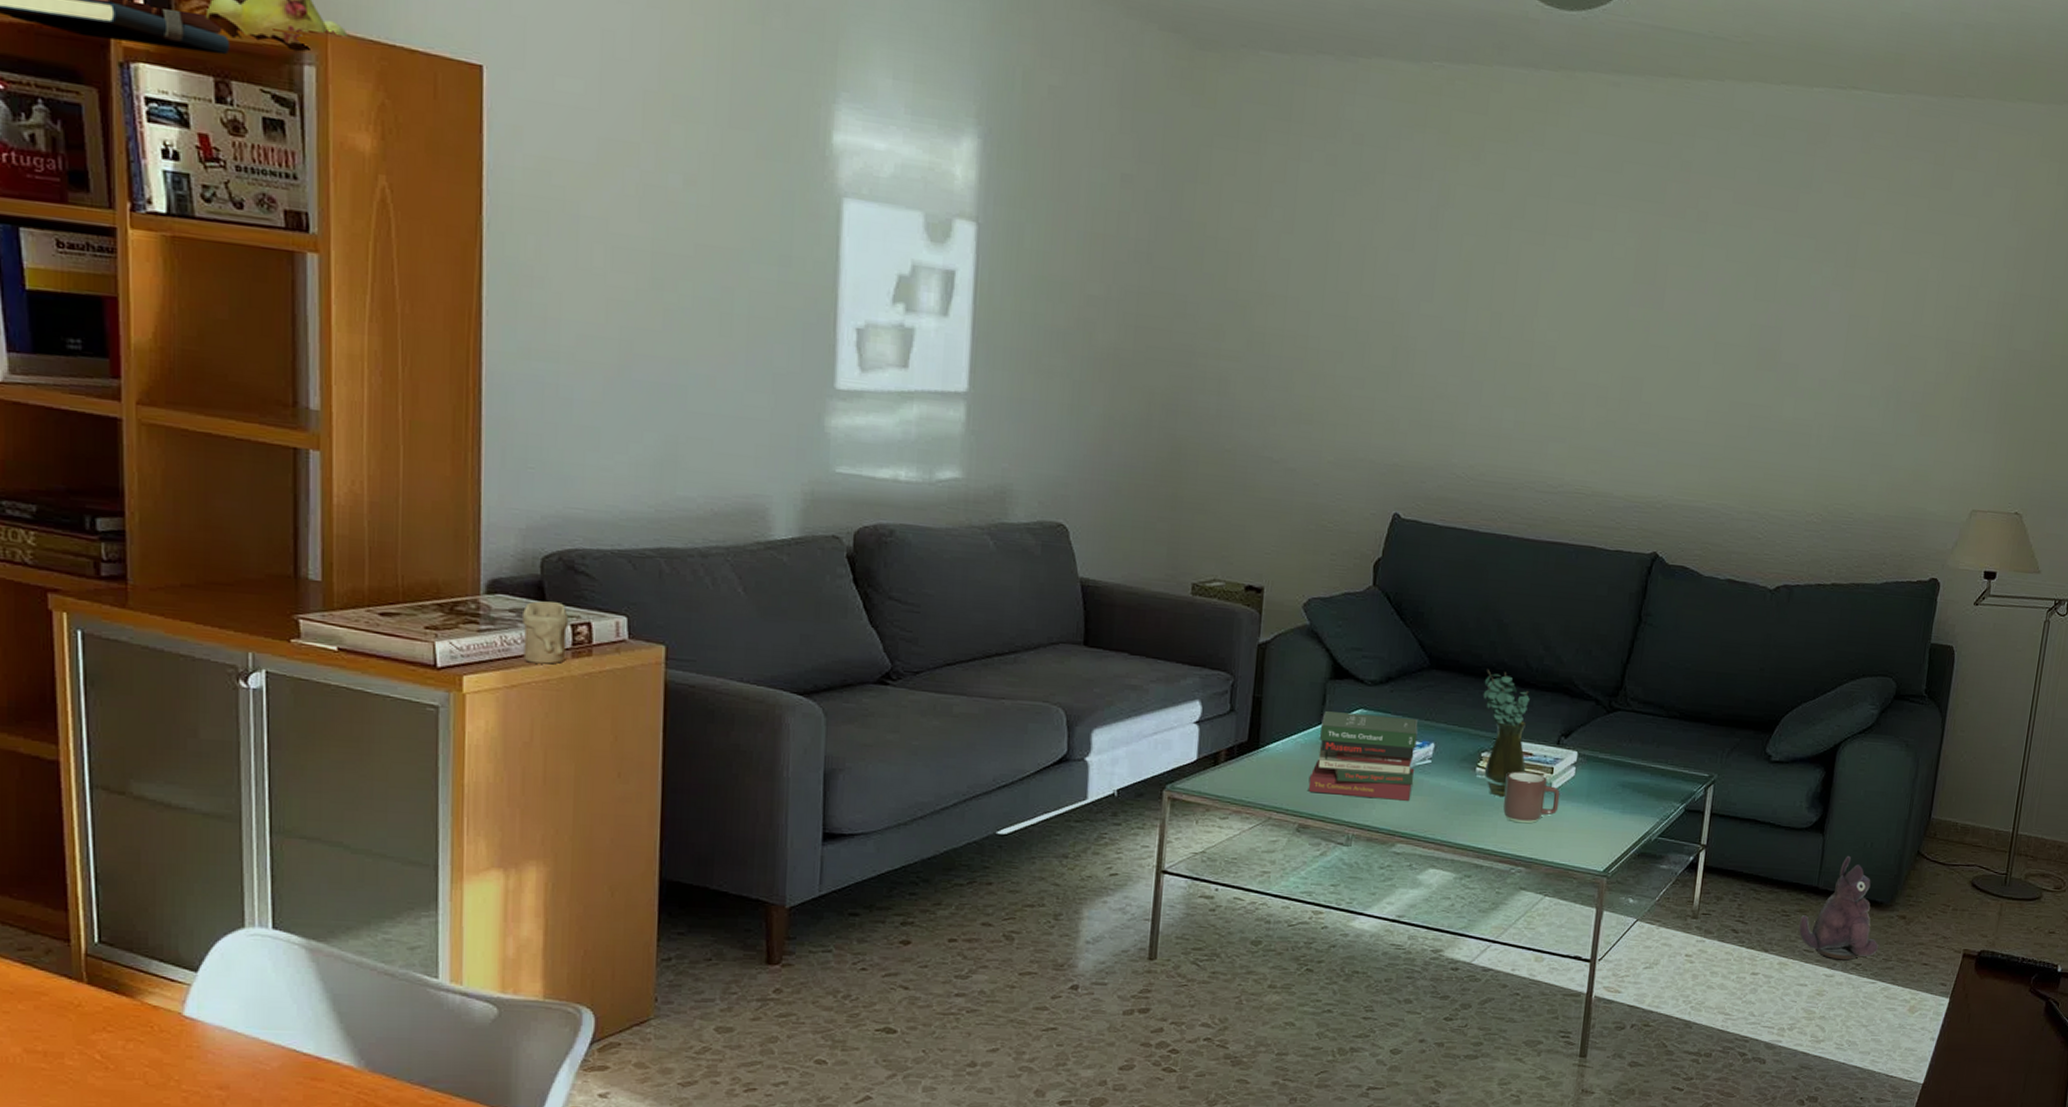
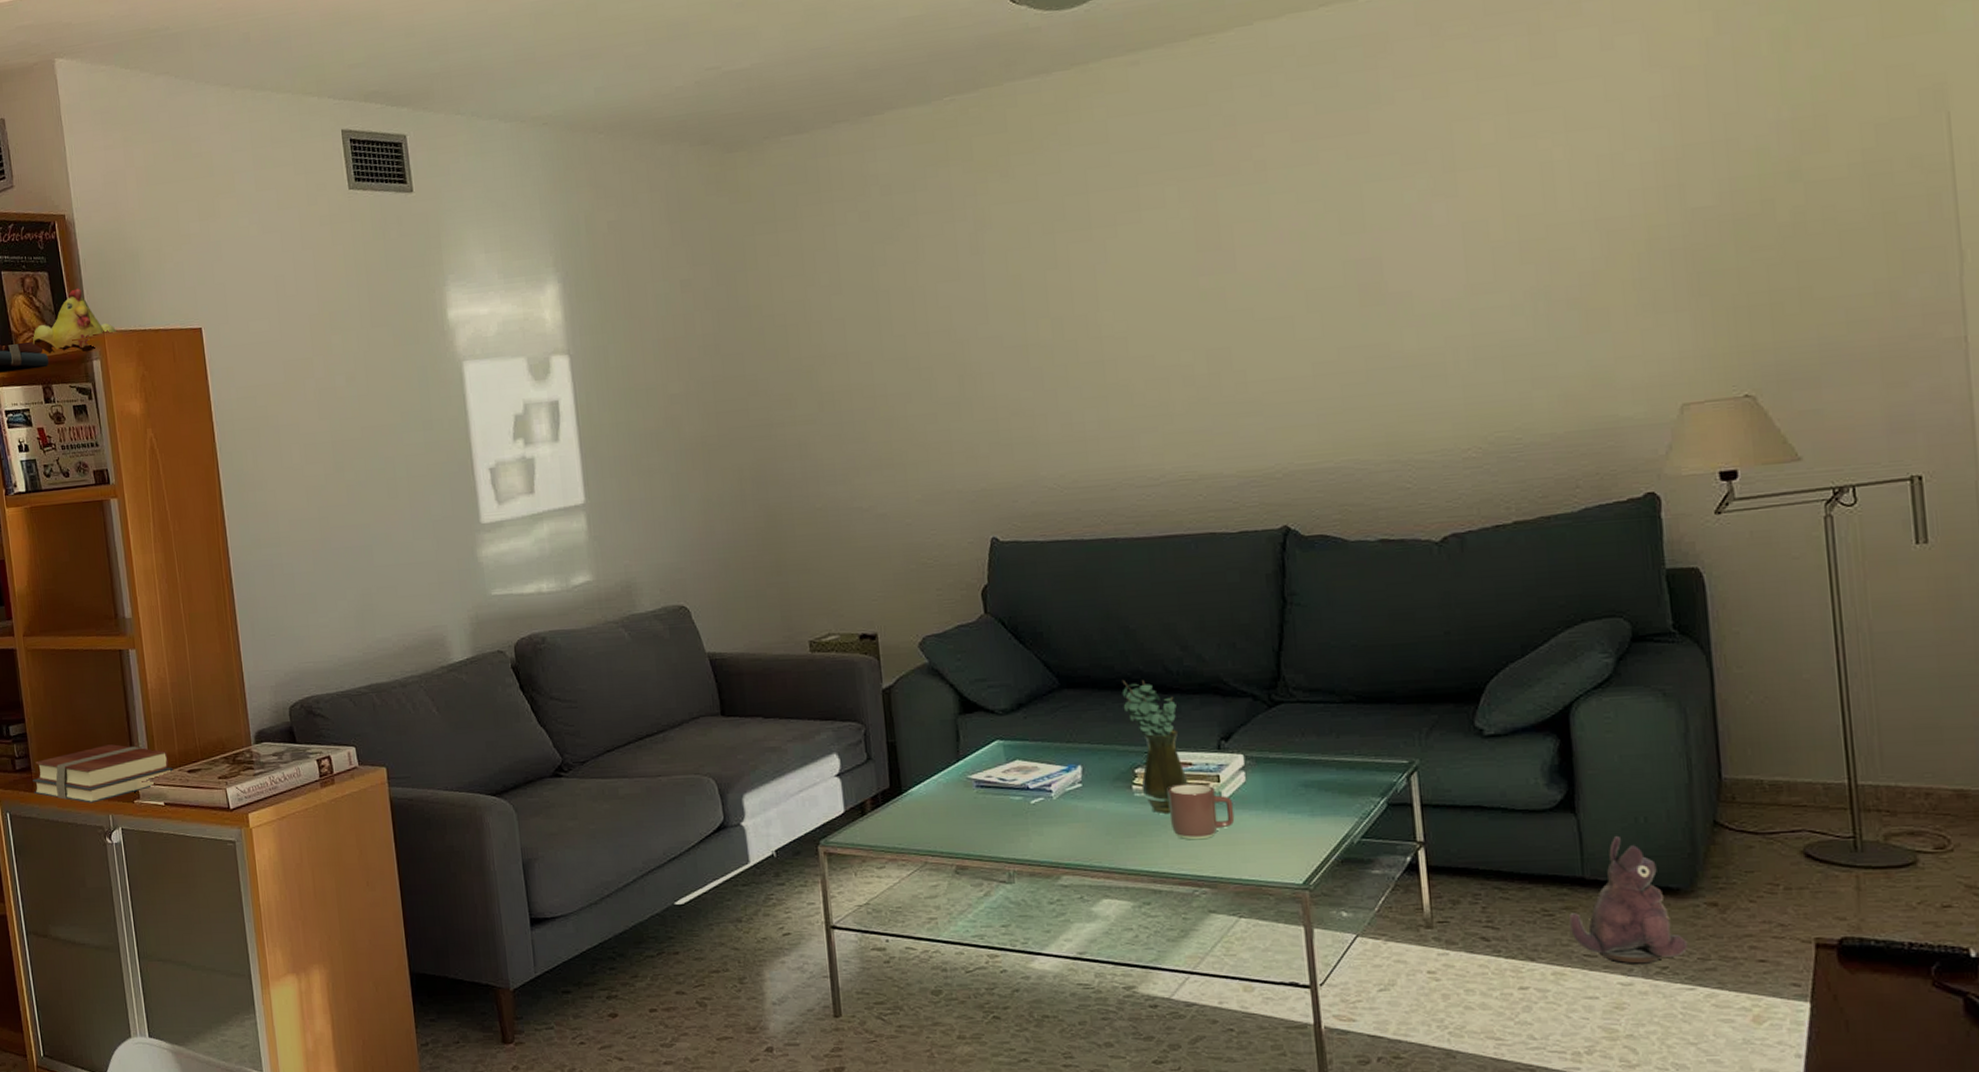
books: none [127,564,359,635] -> present [33,744,174,803]
candle: present [523,601,569,665] -> none [282,743,317,796]
books: present [1308,711,1418,801] -> none [958,742,1068,832]

